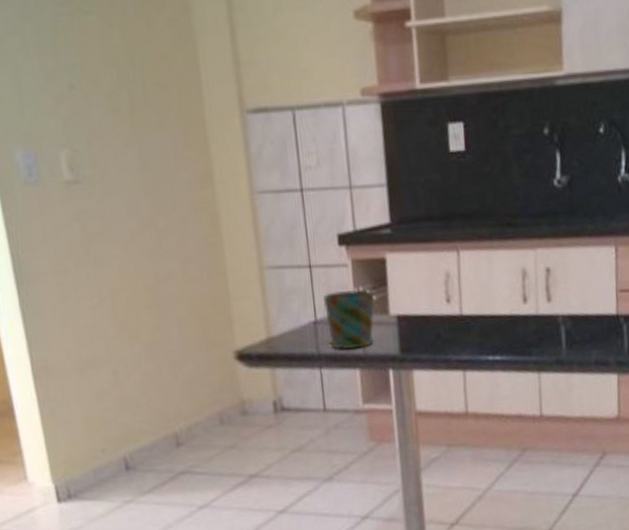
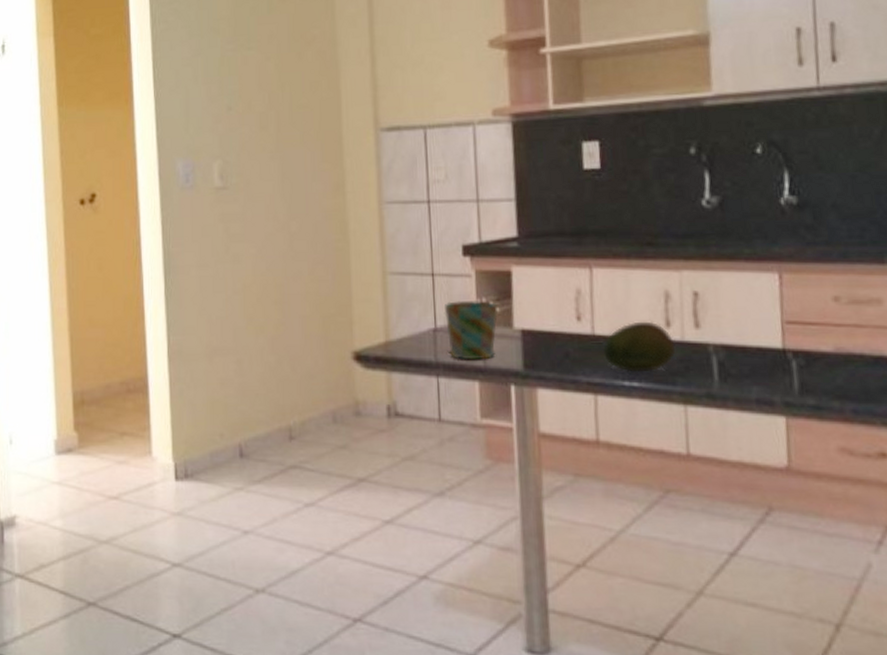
fruit: none [469,298,531,348] -> present [602,321,675,372]

